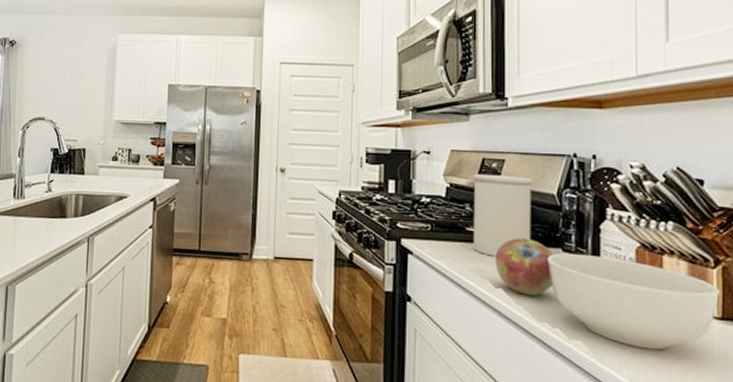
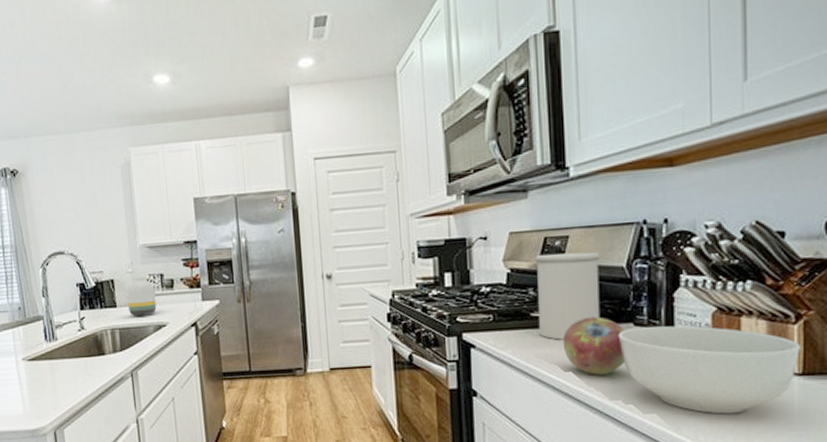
vase: none [95,150,122,186] -> present [127,277,157,317]

